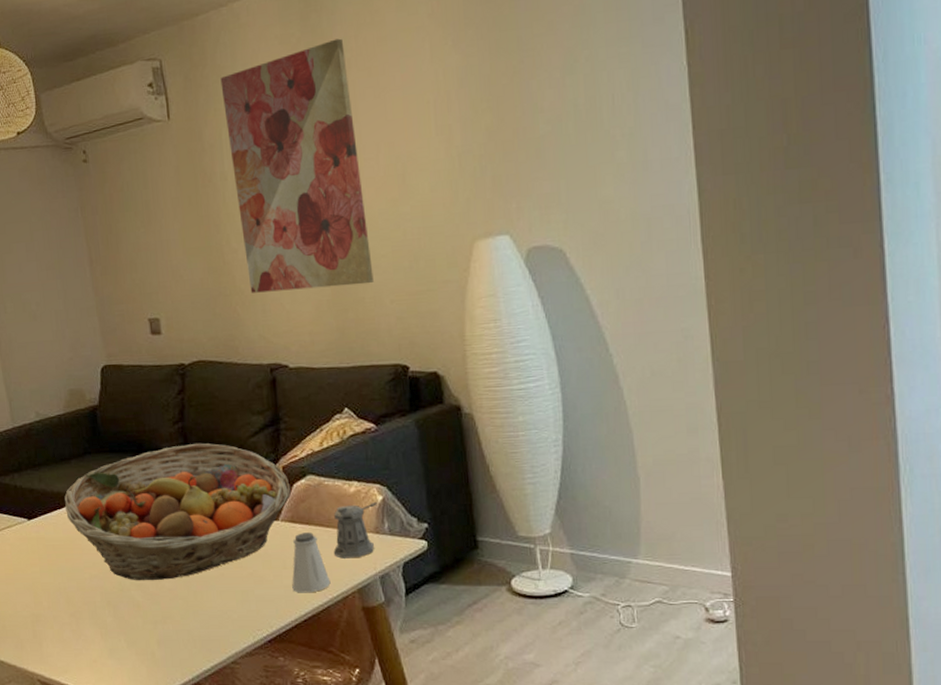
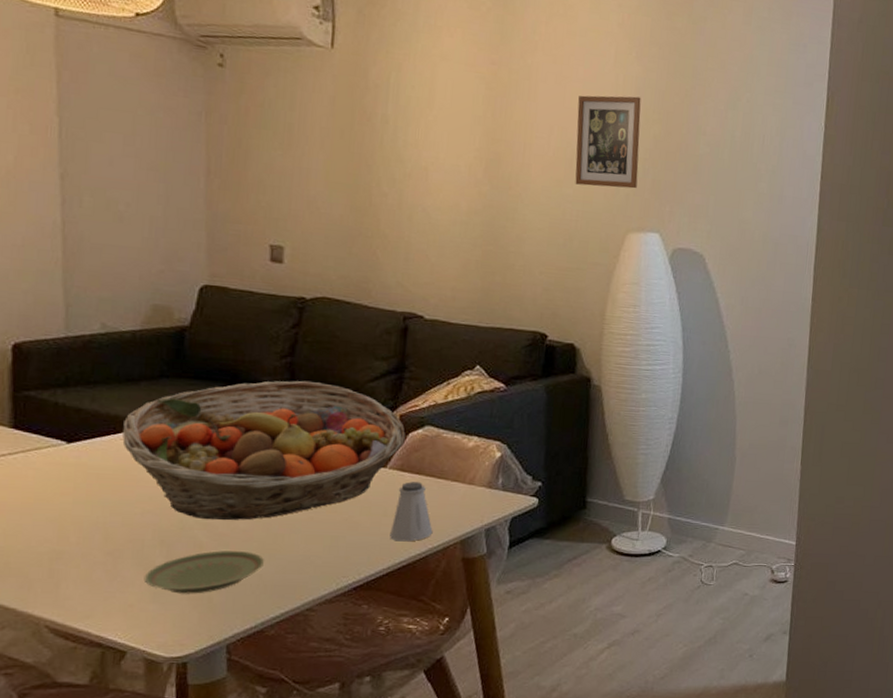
plate: none [100,608,191,650] -> present [144,550,265,594]
wall art: present [220,38,374,293] -> none [395,19,534,253]
pepper shaker: present [333,503,377,559] -> none [441,458,495,510]
picture frame: none [400,88,476,200] -> present [575,95,641,189]

